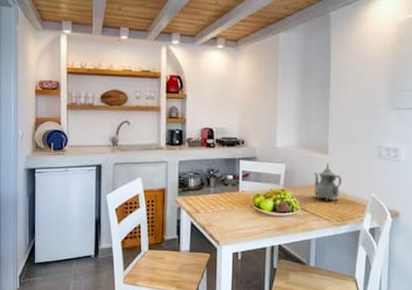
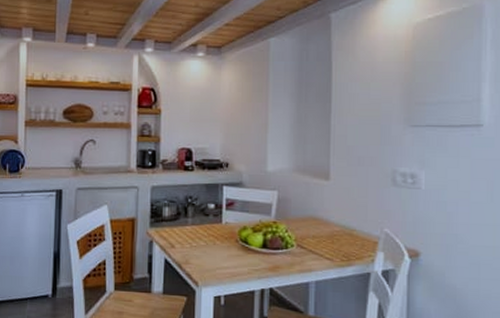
teapot: present [313,163,343,201] -> none [312,191,348,237]

